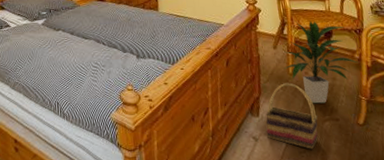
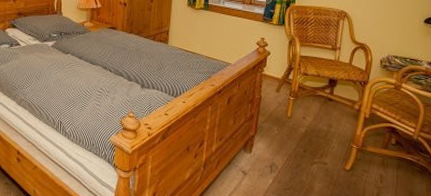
basket: present [265,82,318,149] -> none [255,125,308,187]
indoor plant: present [284,20,358,104] -> none [283,67,357,147]

